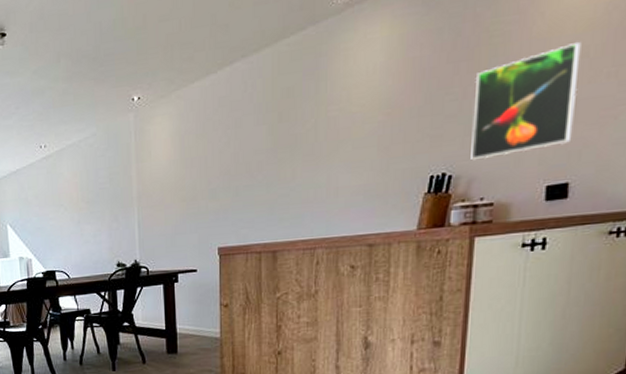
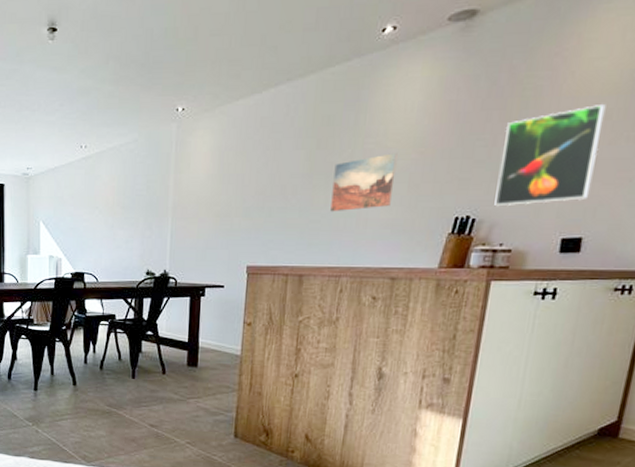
wall art: none [299,117,363,185] -> present [330,153,398,212]

